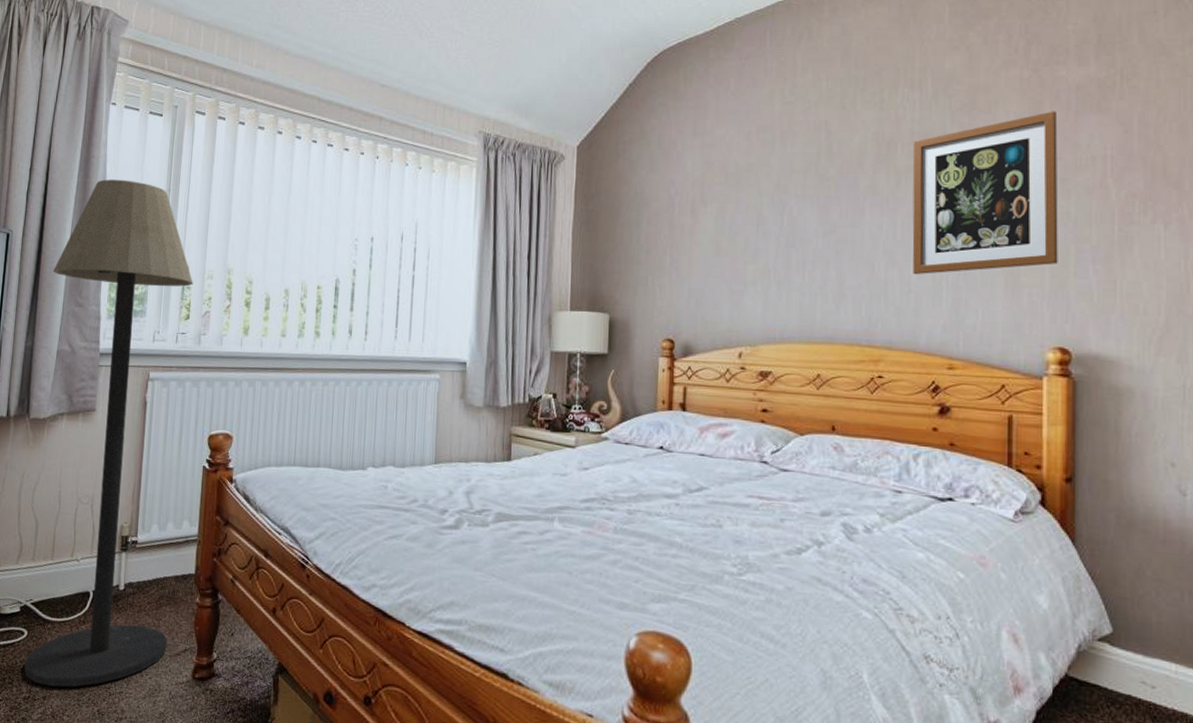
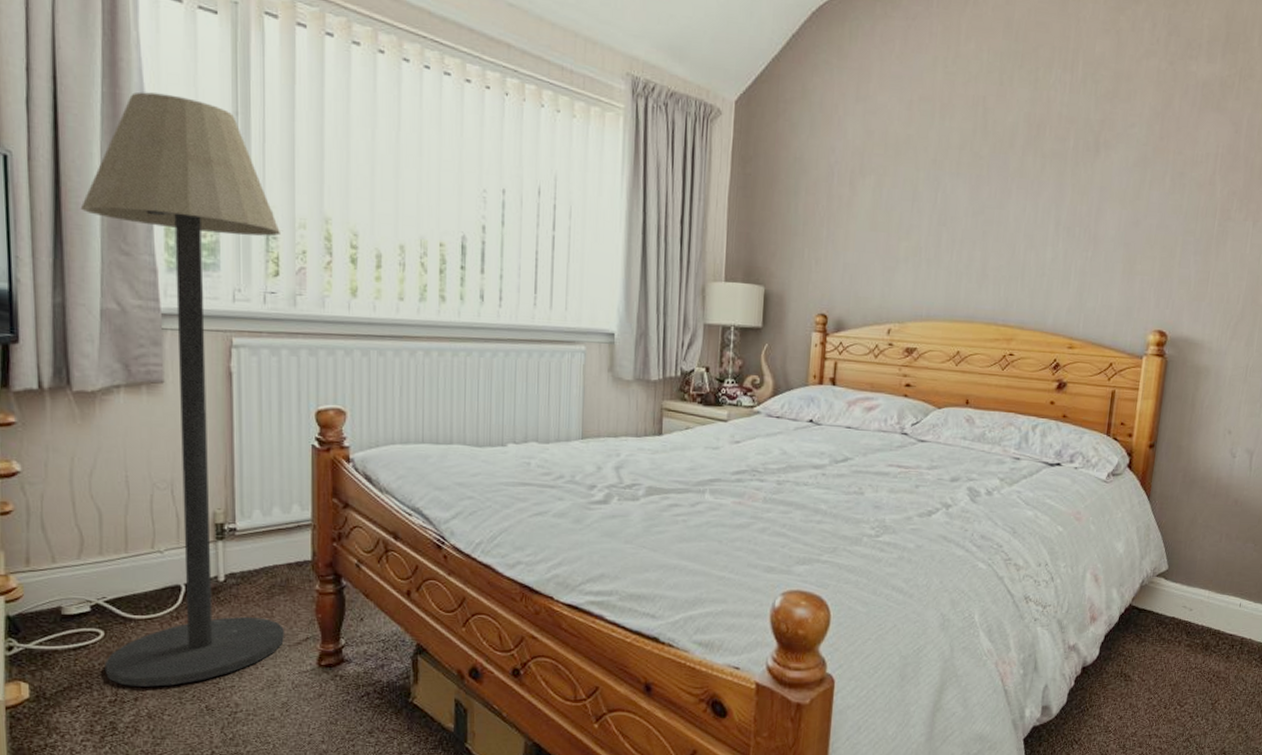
wall art: present [912,111,1058,275] -> none [1048,105,1184,259]

